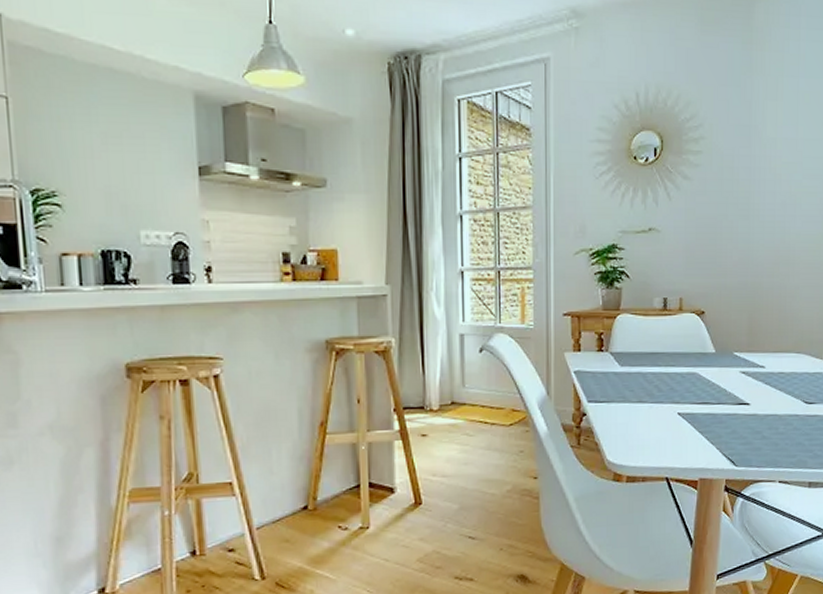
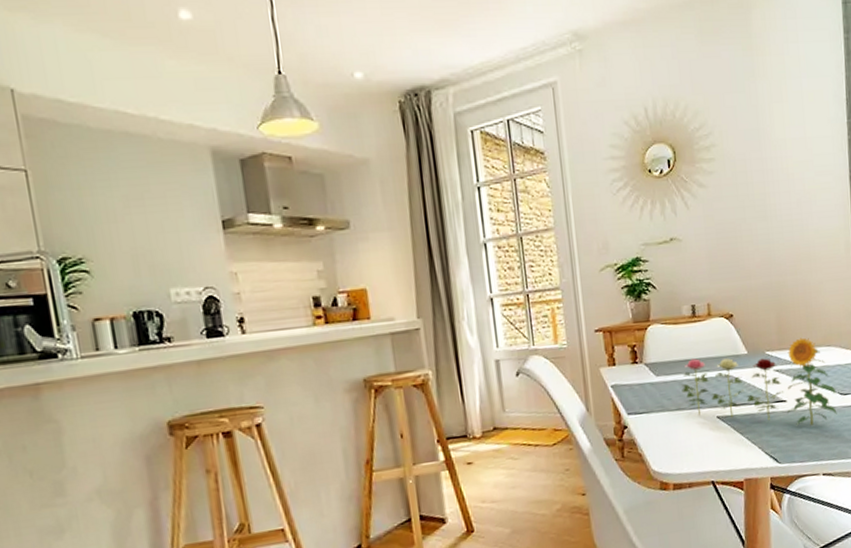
flower: none [645,342,801,431] -> present [681,338,837,426]

